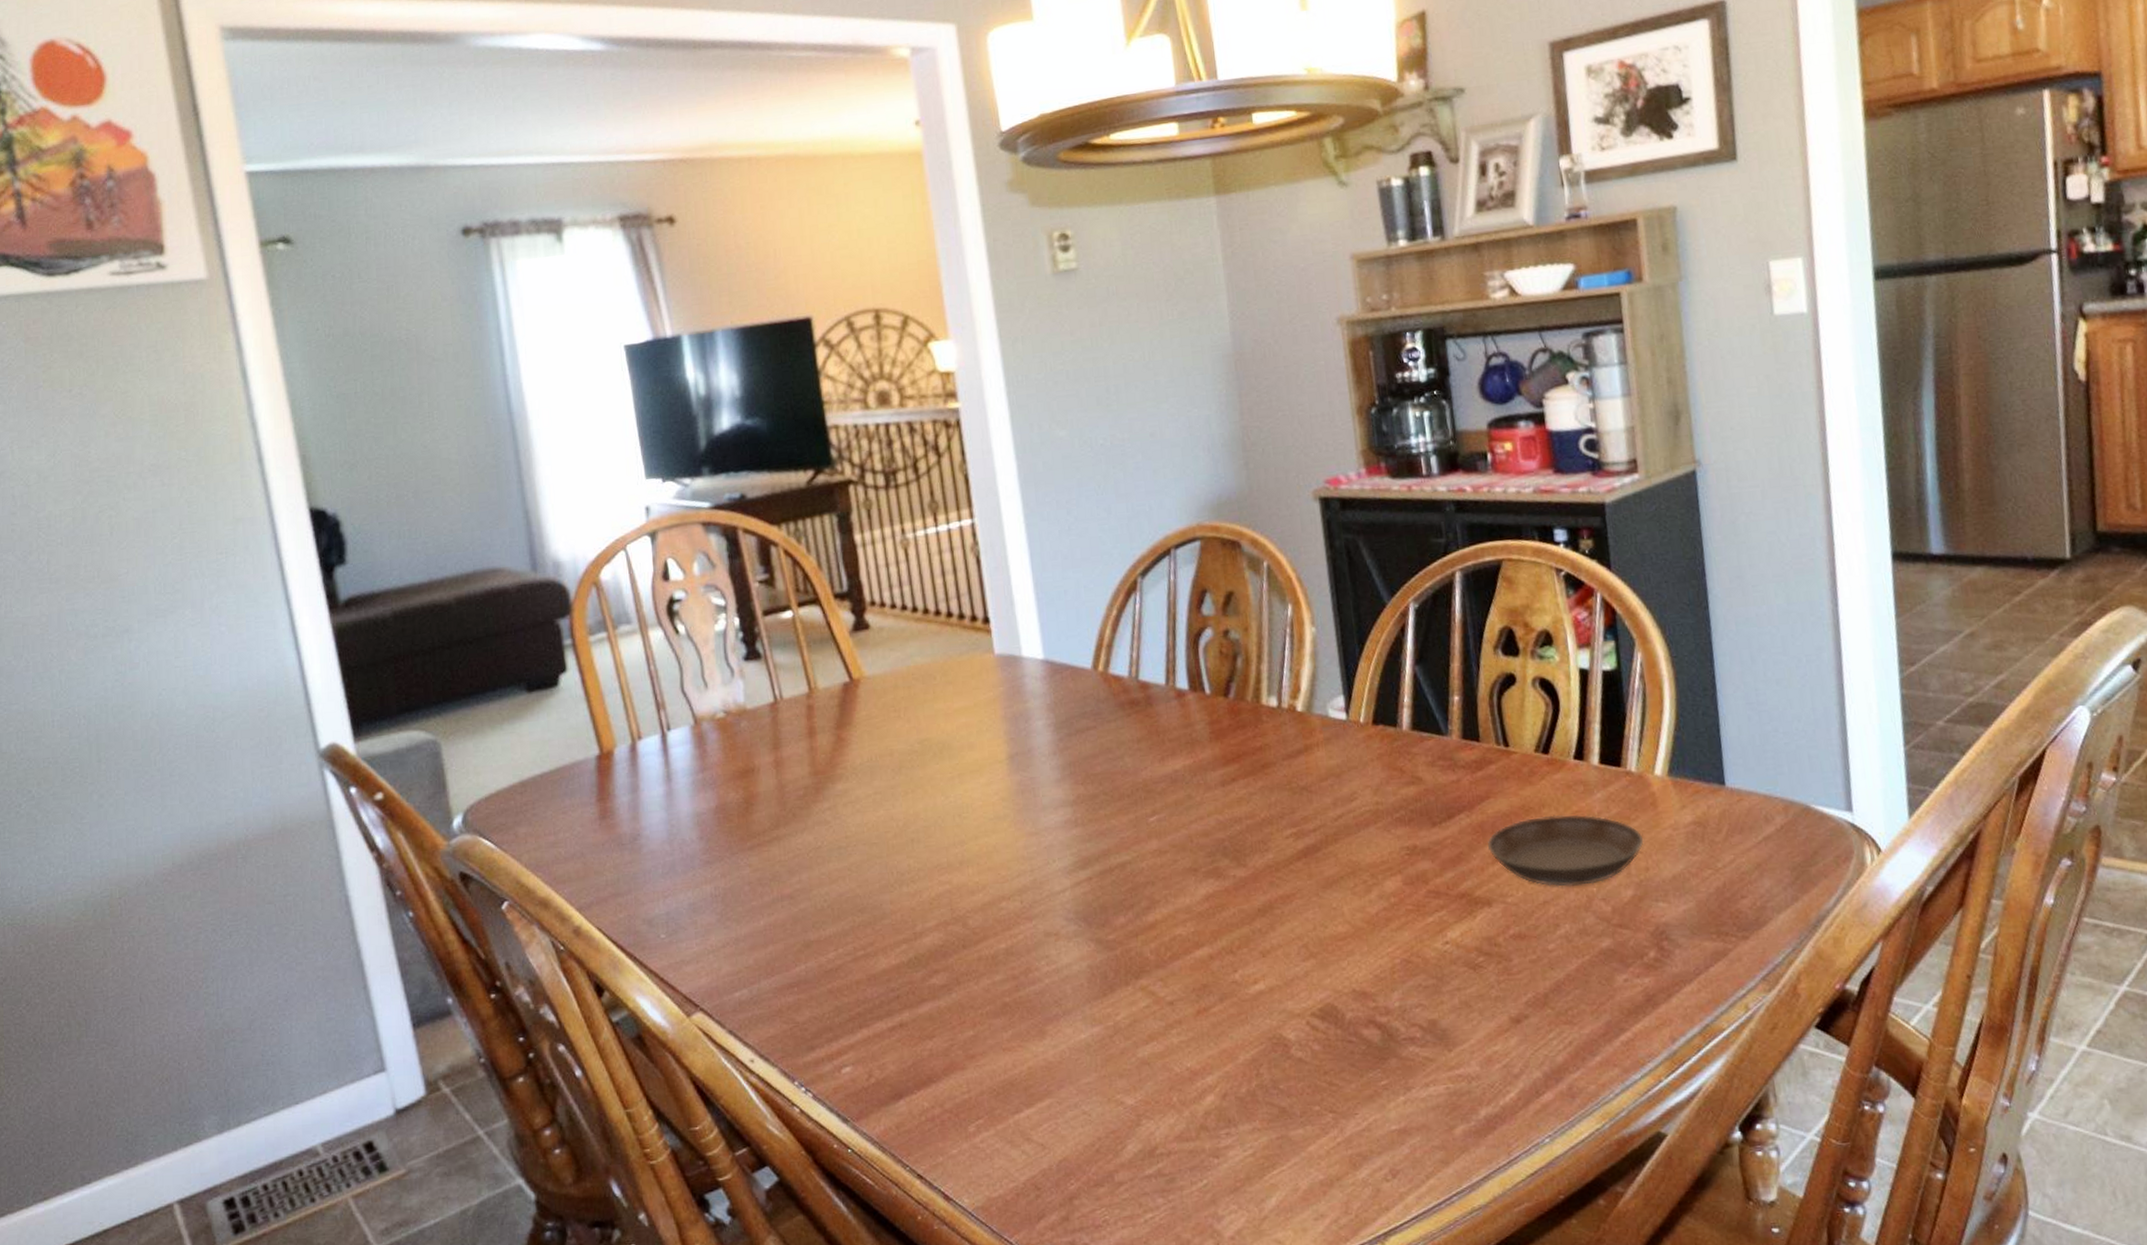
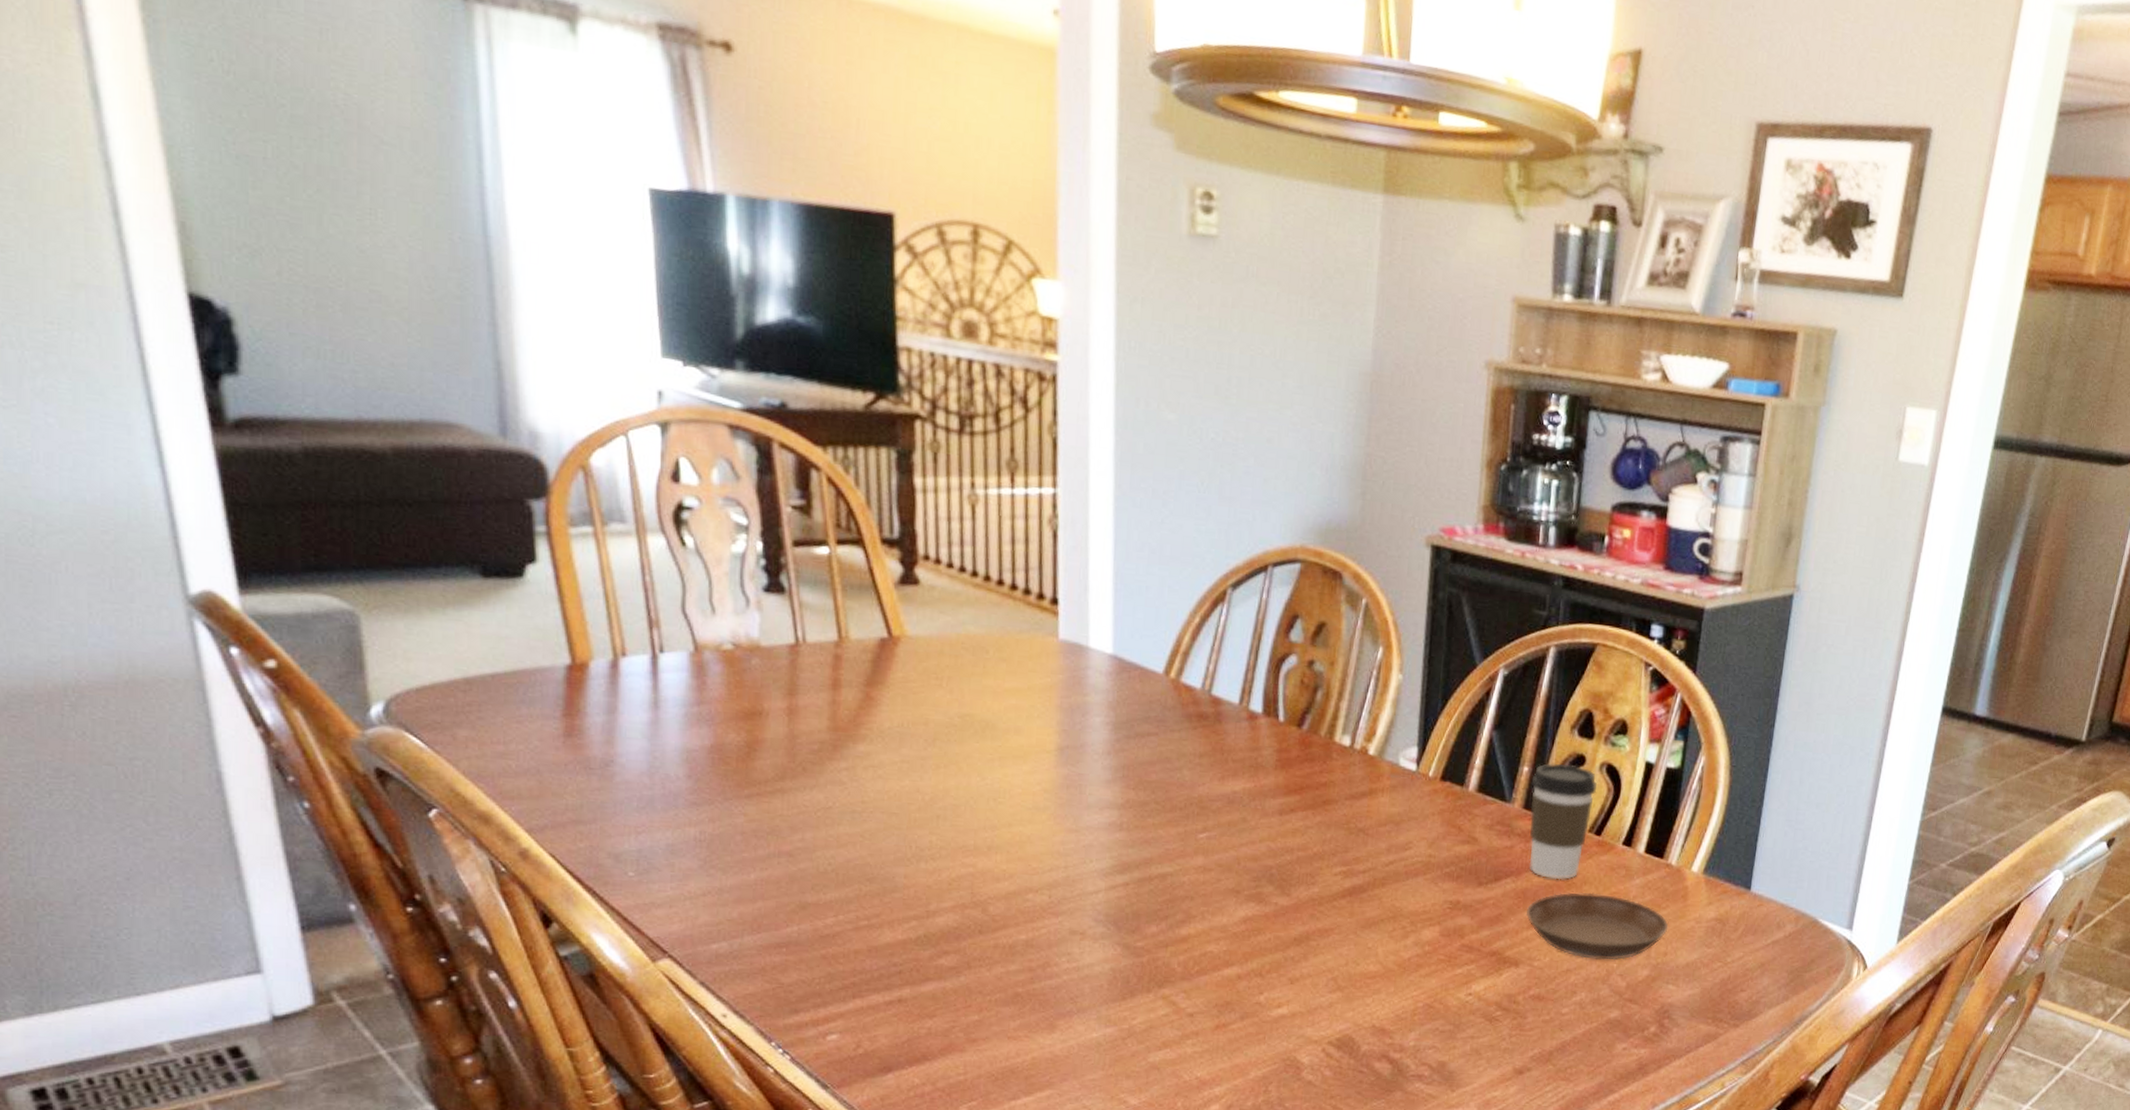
coffee cup: none [1464,685,1535,808] -> present [1529,763,1597,880]

